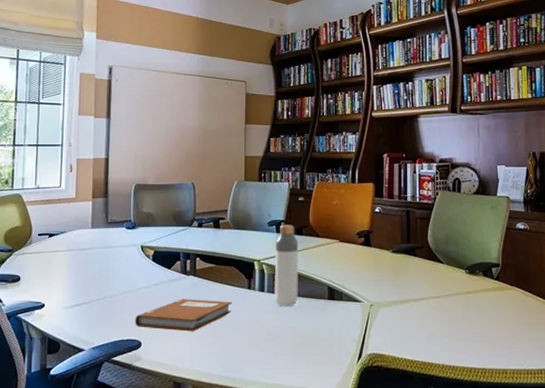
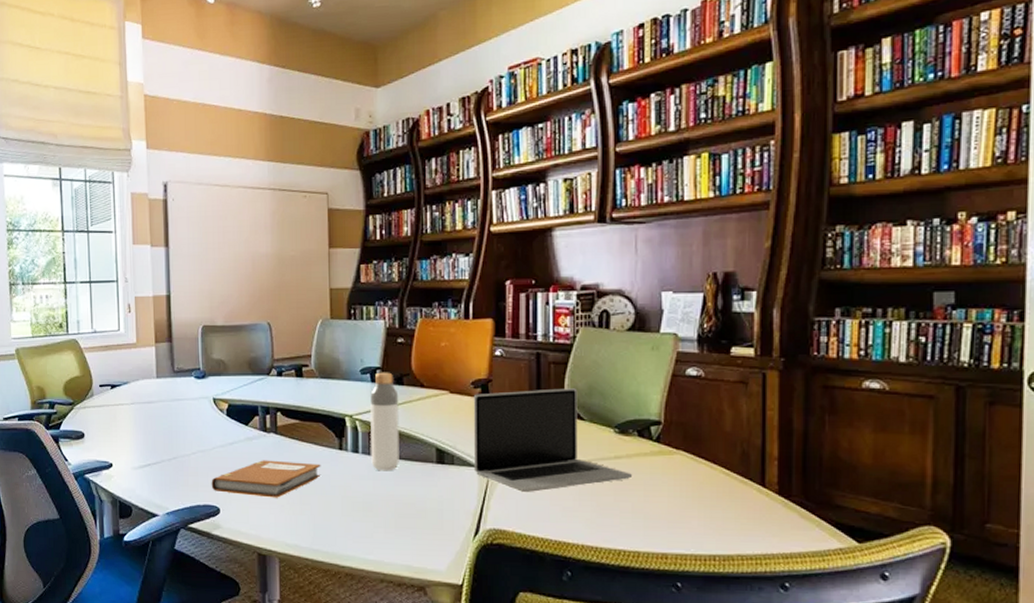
laptop: none [358,238,479,323] -> present [473,388,632,493]

